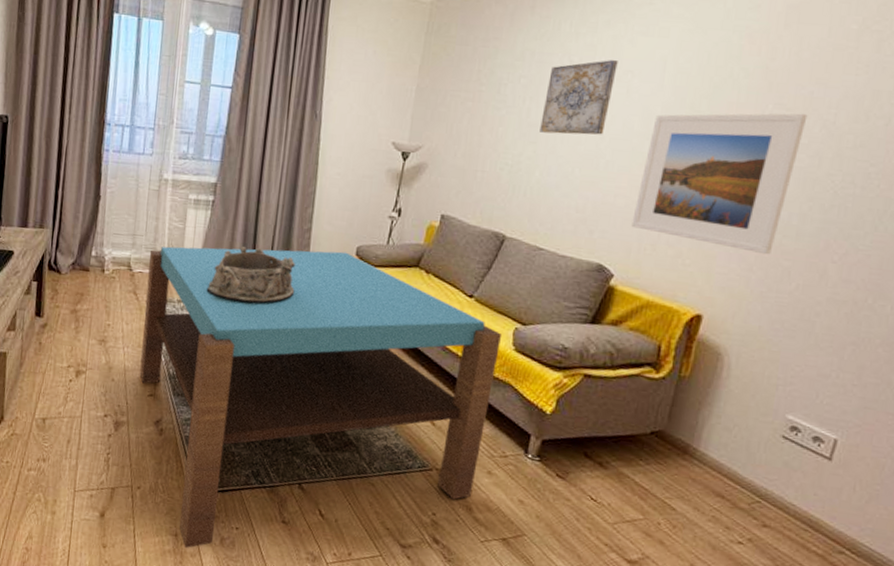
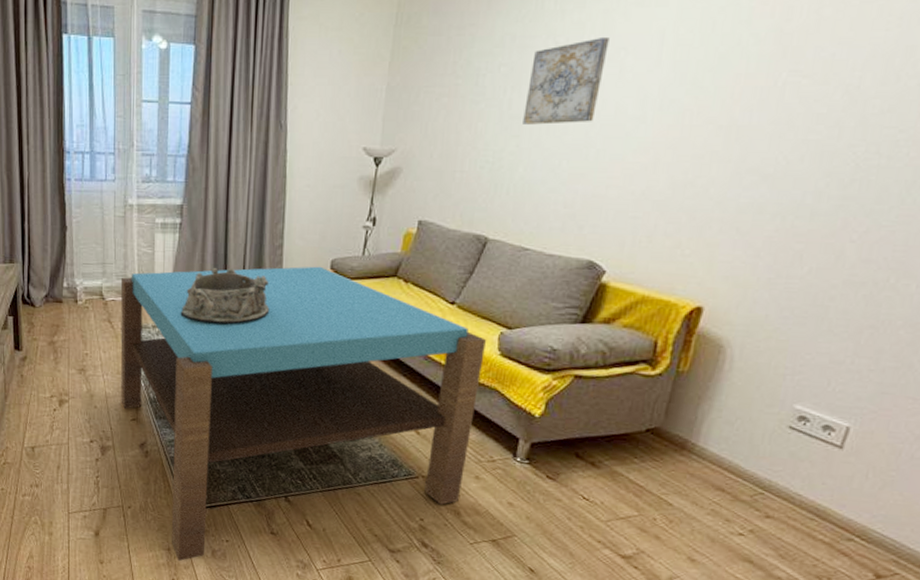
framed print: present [631,113,808,255] -> none [625,79,828,239]

